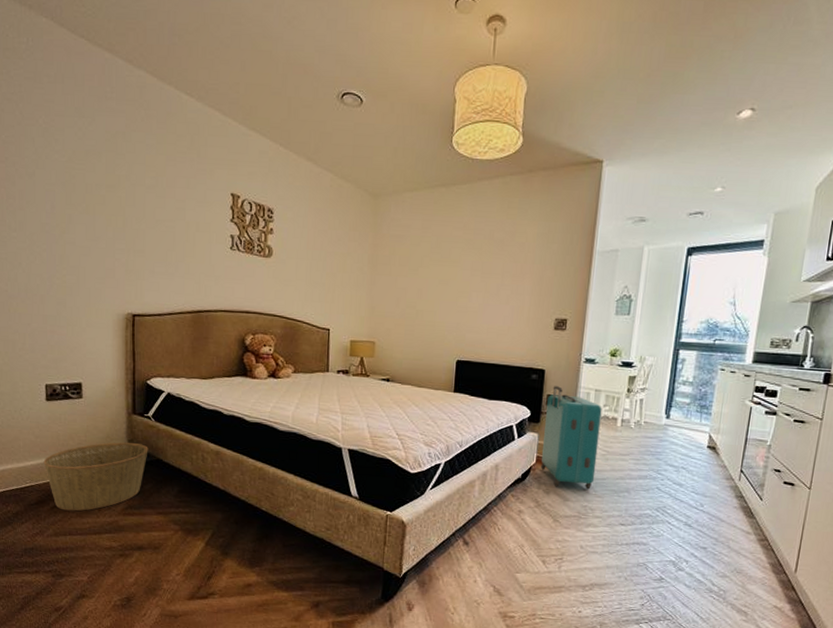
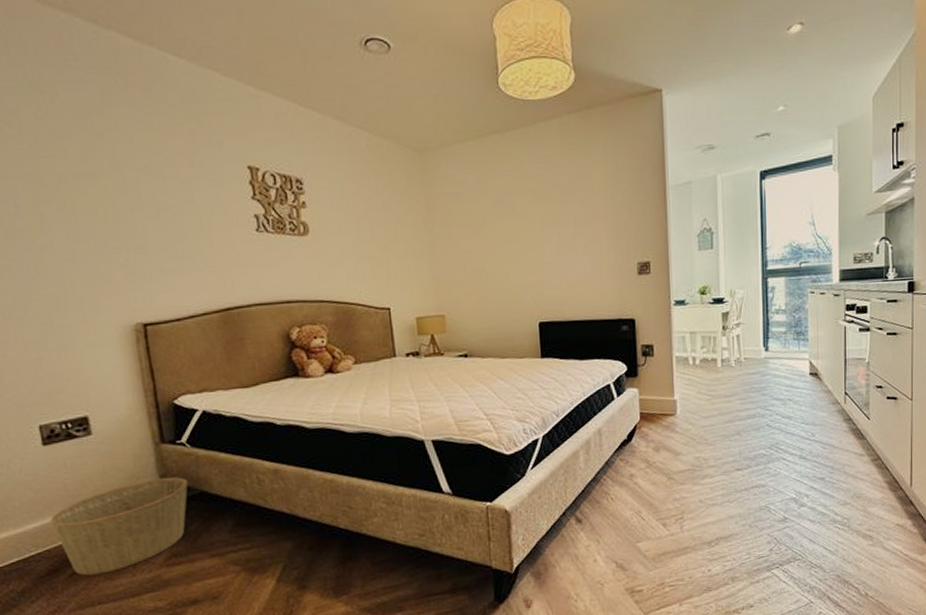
suitcase: present [540,386,602,490] -> none [642,334,703,443]

